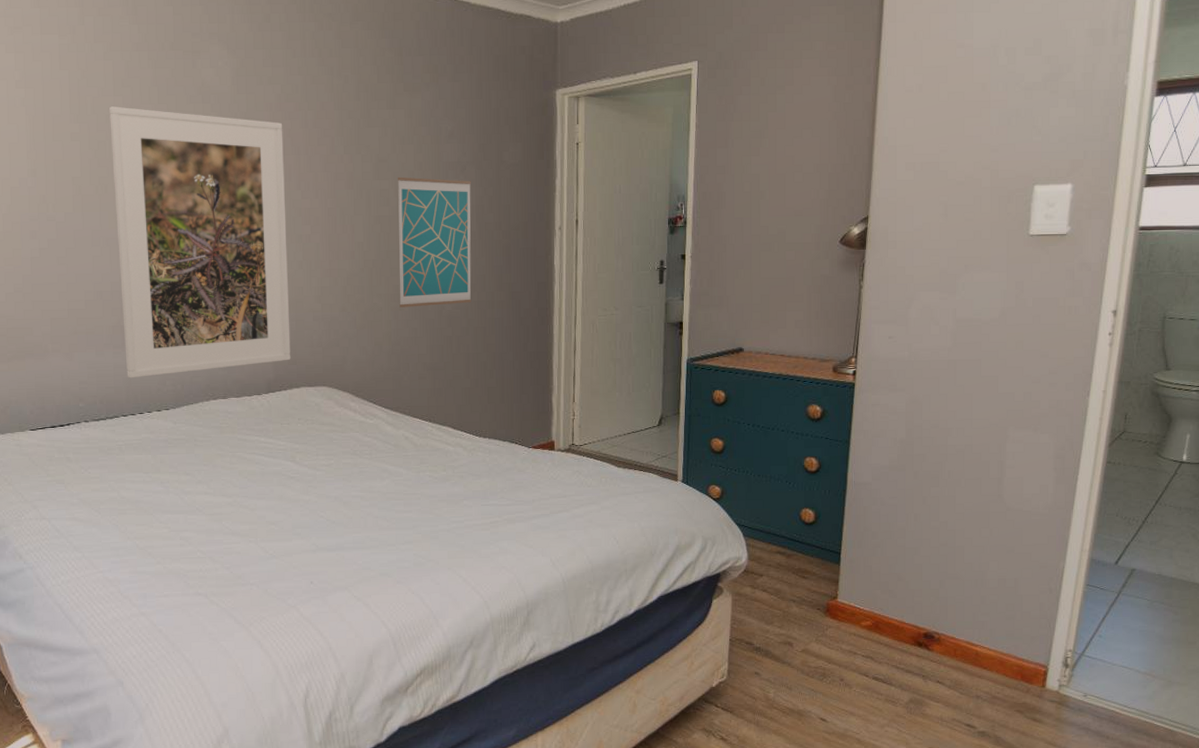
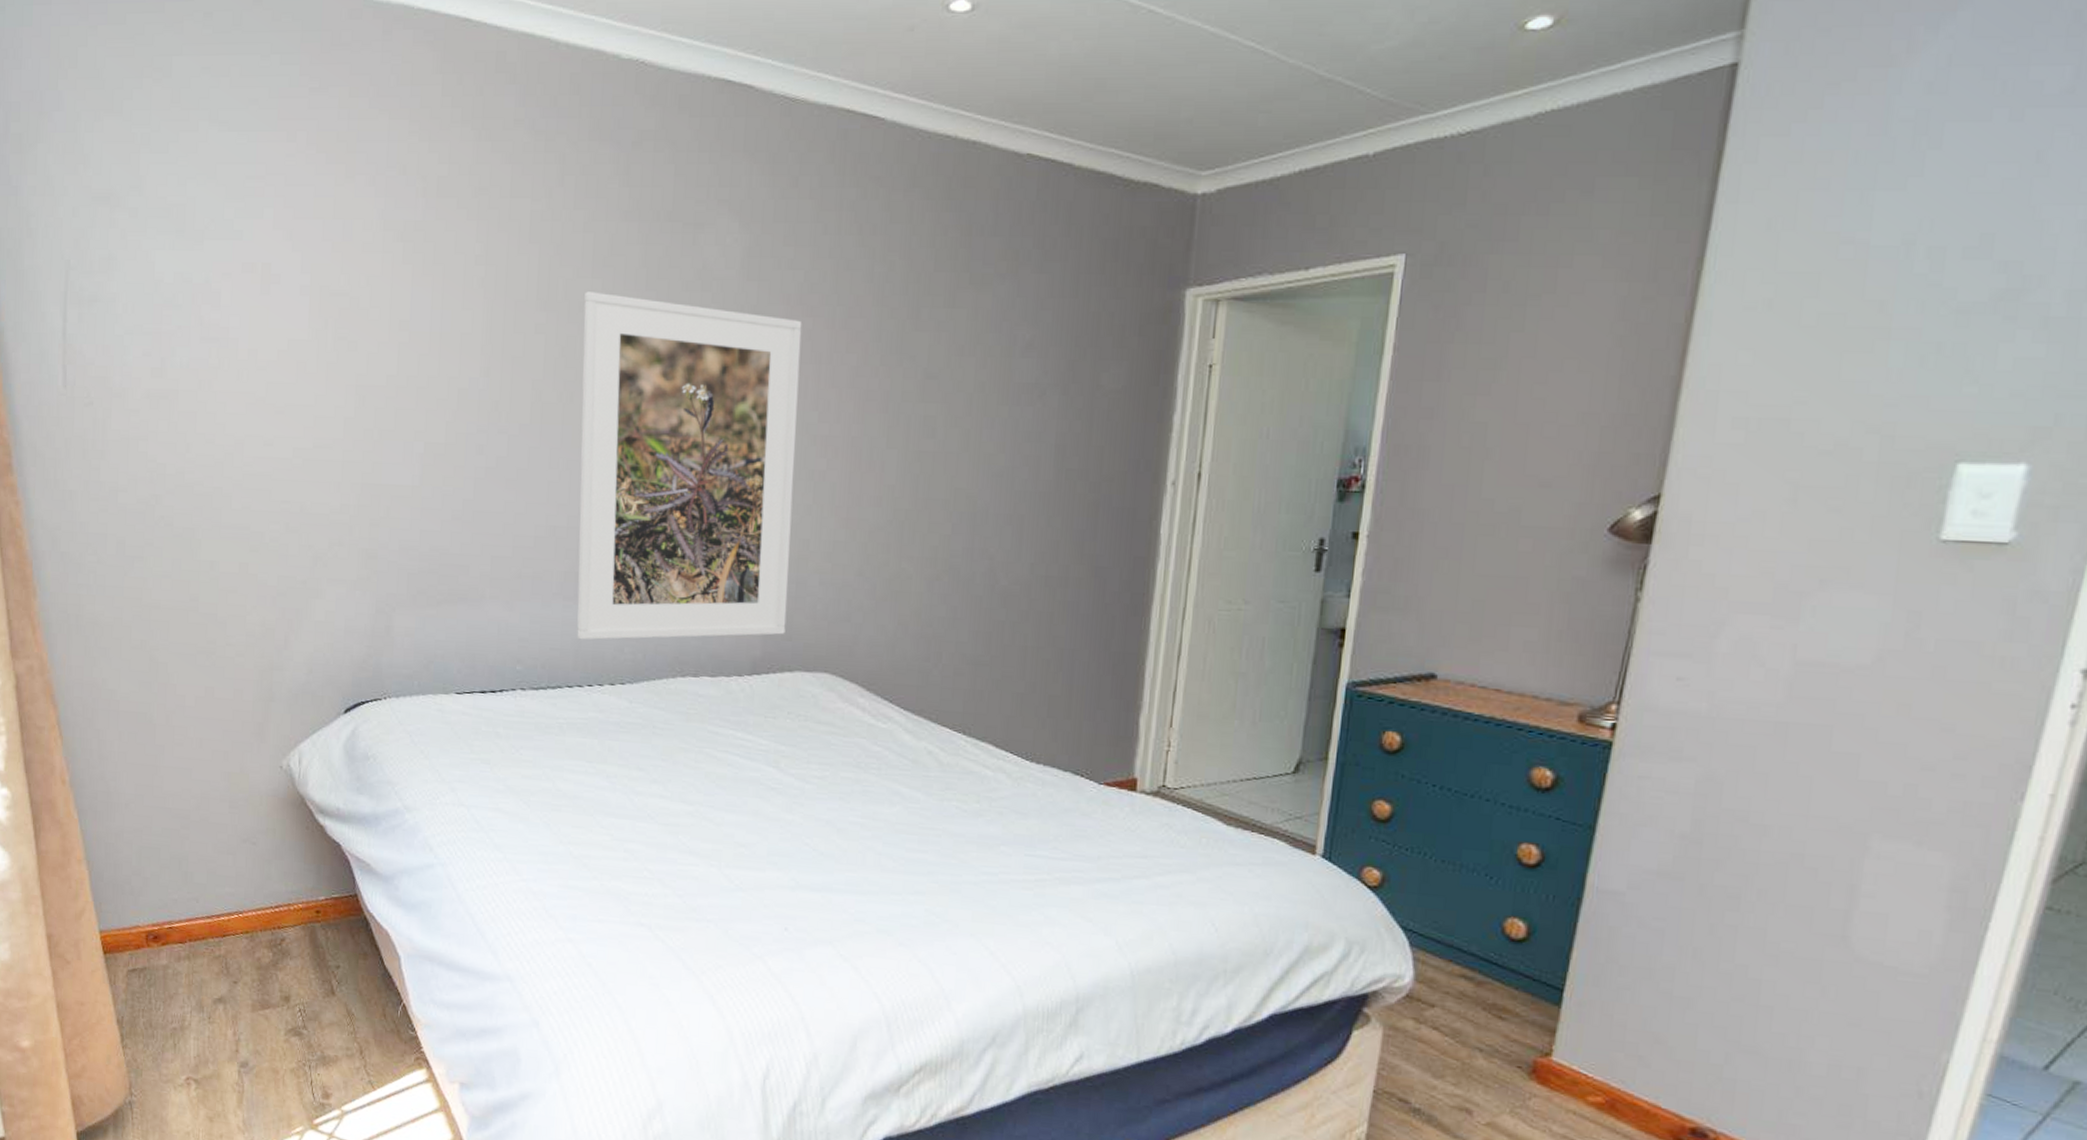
wall art: present [397,177,472,308] -> none [936,400,1053,578]

